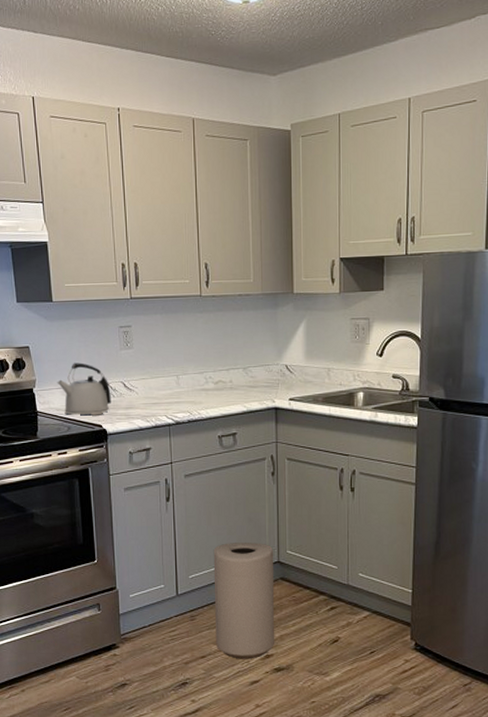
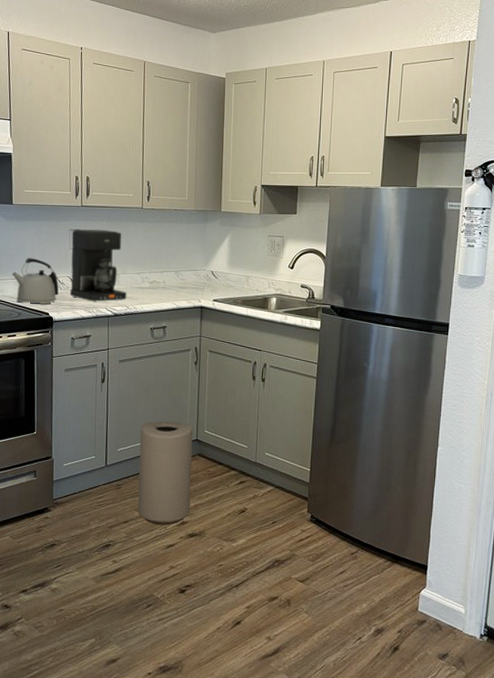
coffee maker: none [122,324,189,409] -> present [70,229,127,302]

